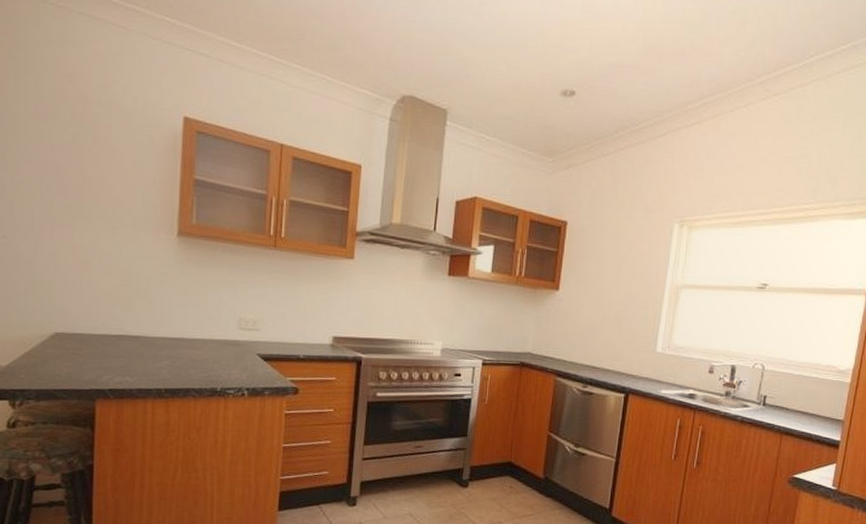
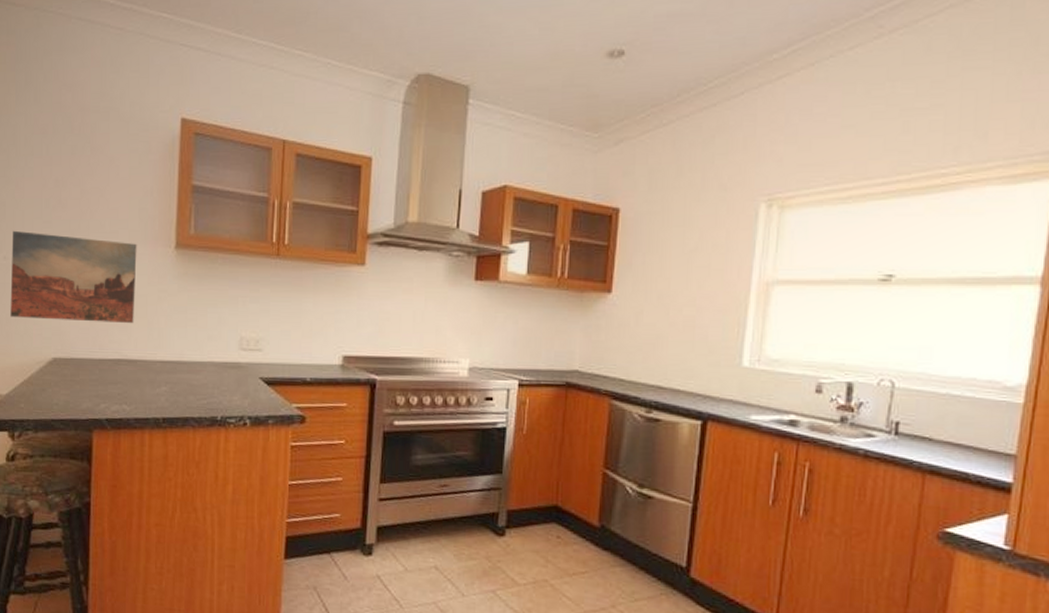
wall art: none [10,211,140,303] -> present [10,230,137,324]

